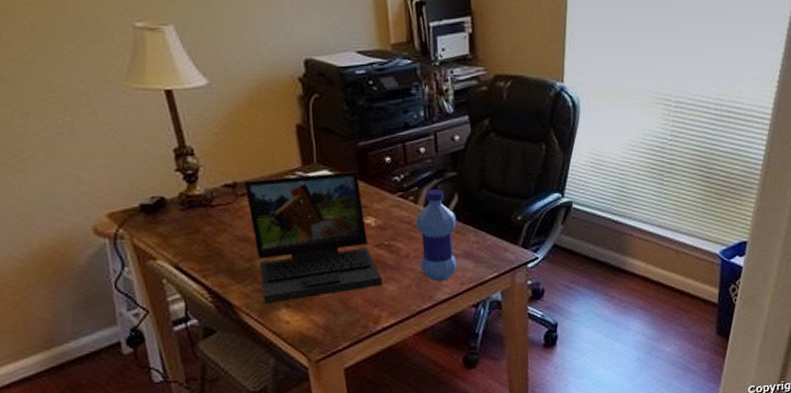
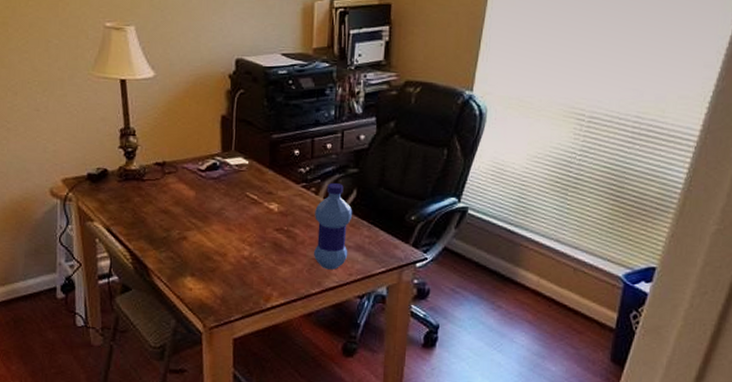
laptop: present [243,171,383,304] -> none [171,160,278,271]

